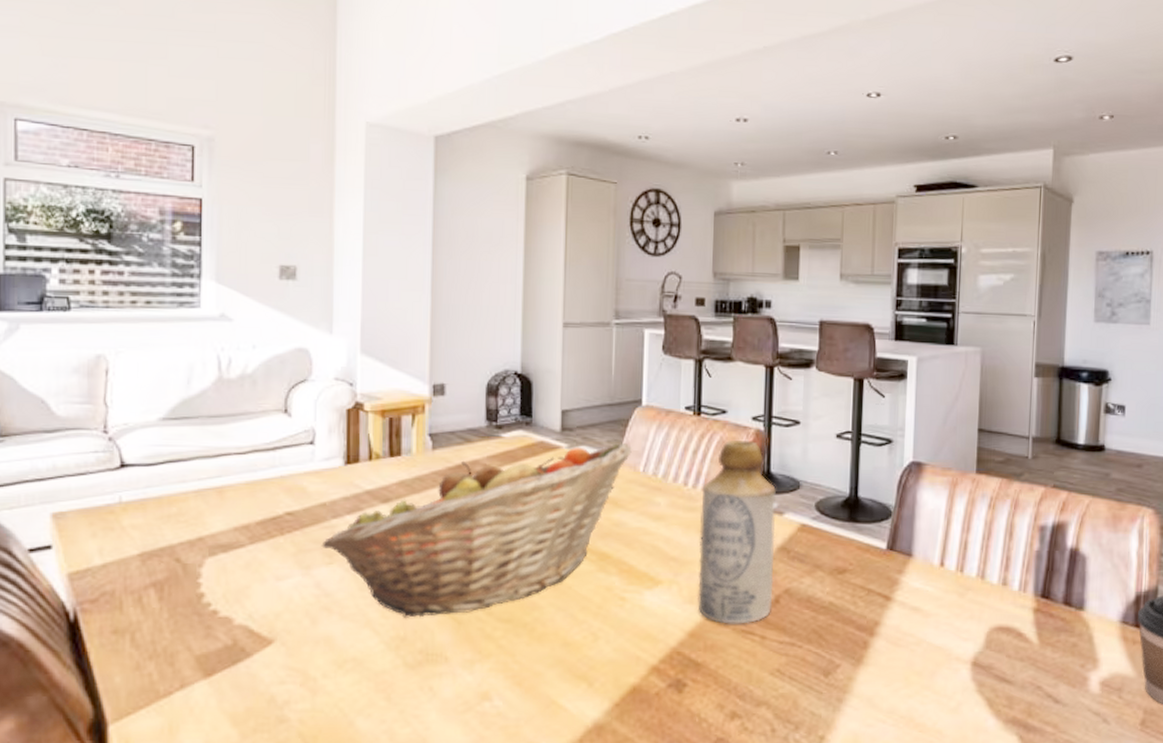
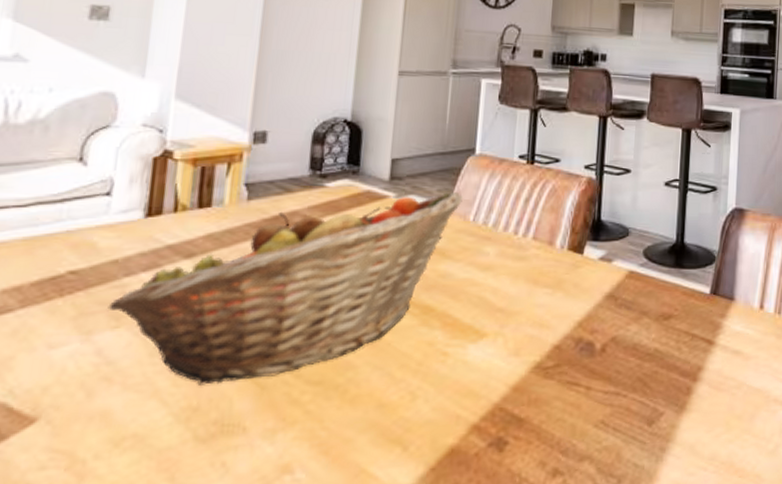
bottle: present [698,439,776,624] -> none [523,188,606,376]

